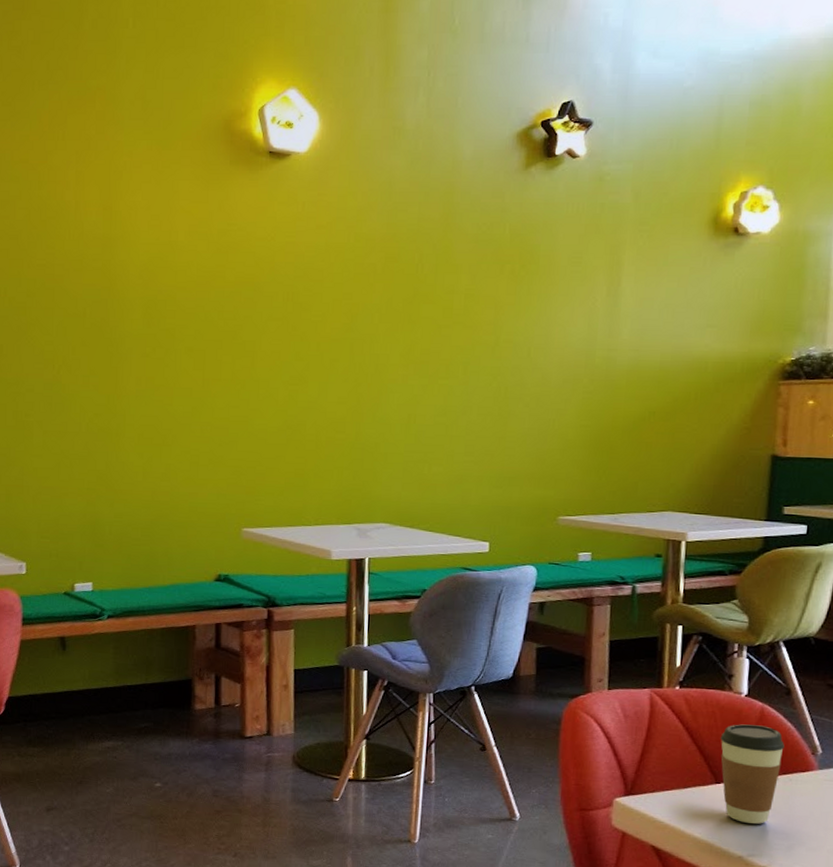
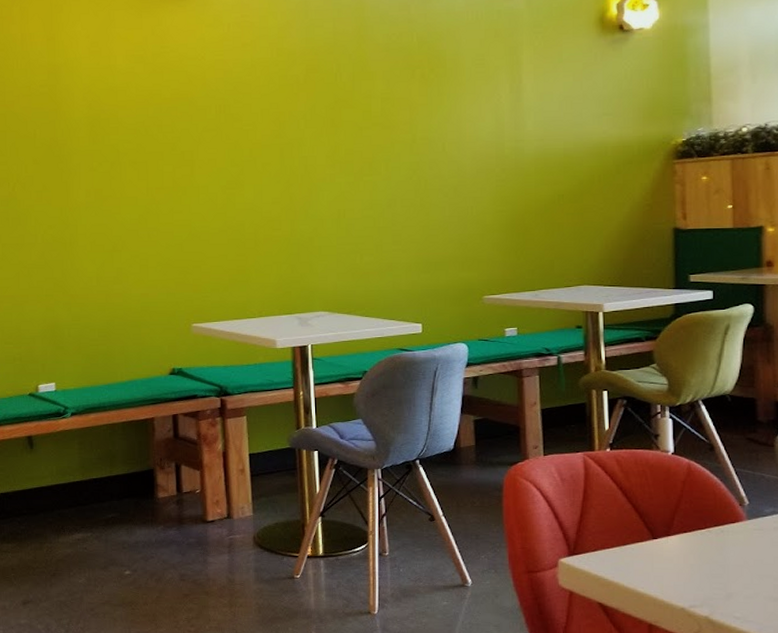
coffee cup: present [720,724,785,825] -> none [652,481,713,576]

